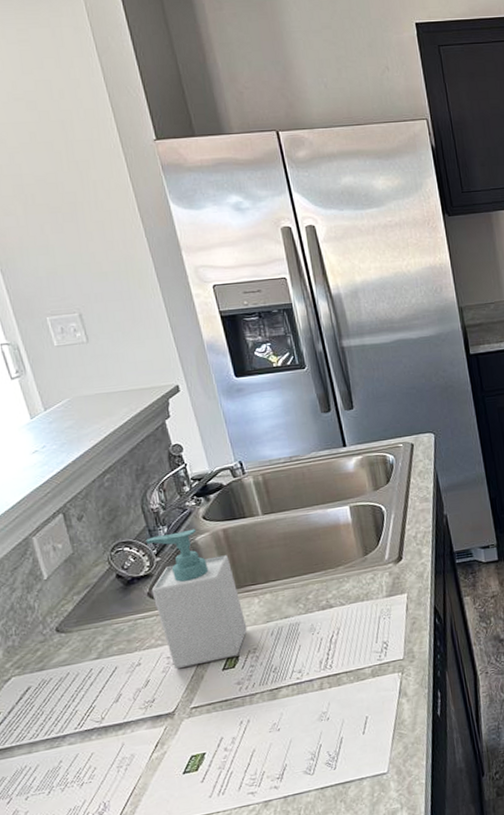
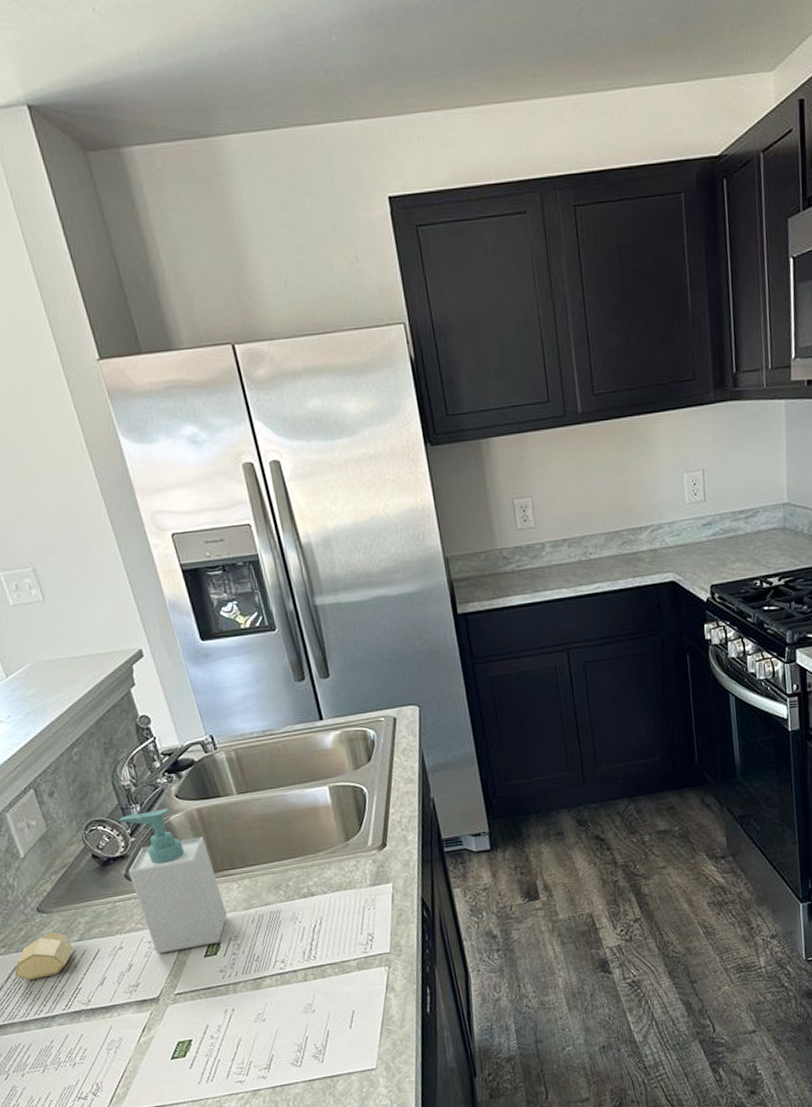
soap bar: none [27,651,91,701] -> present [14,932,74,981]

